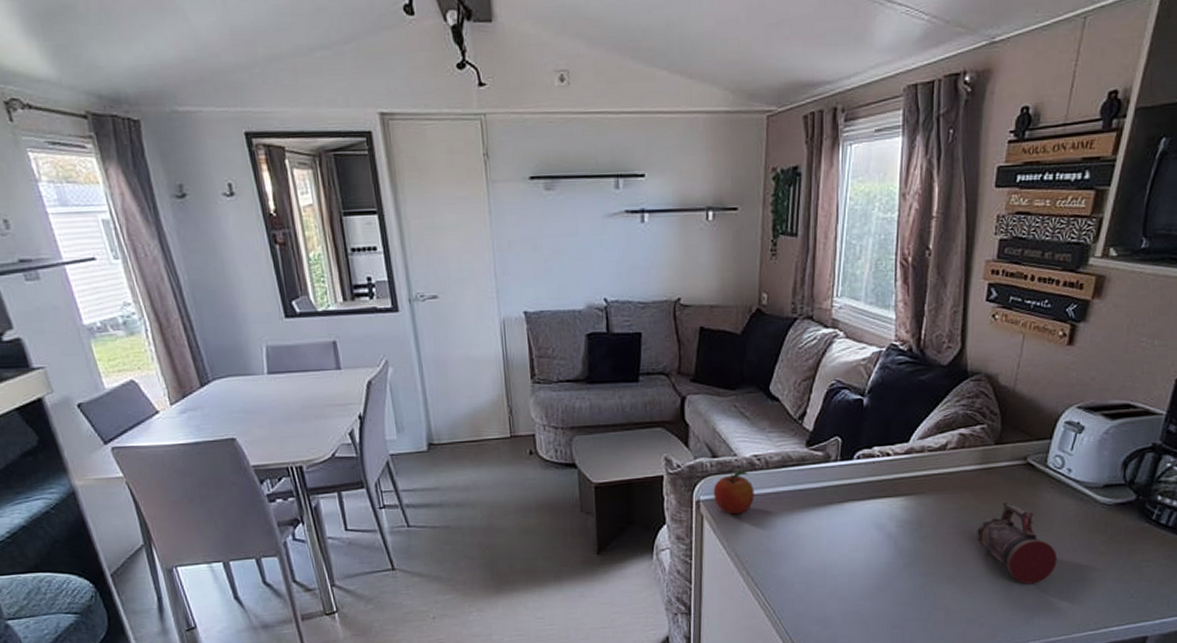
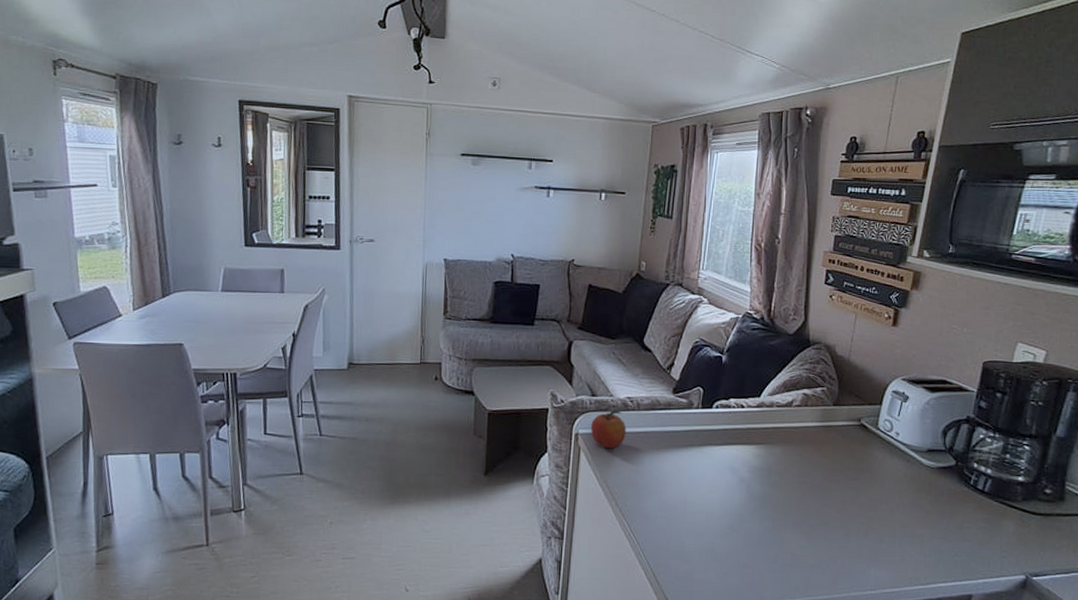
beer mug: present [976,501,1058,584] -> none [818,457,889,536]

